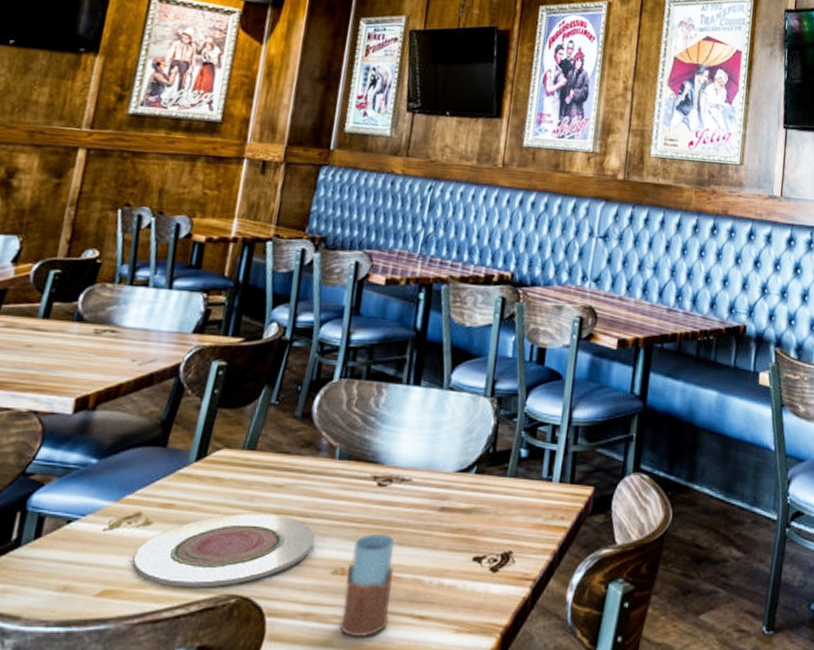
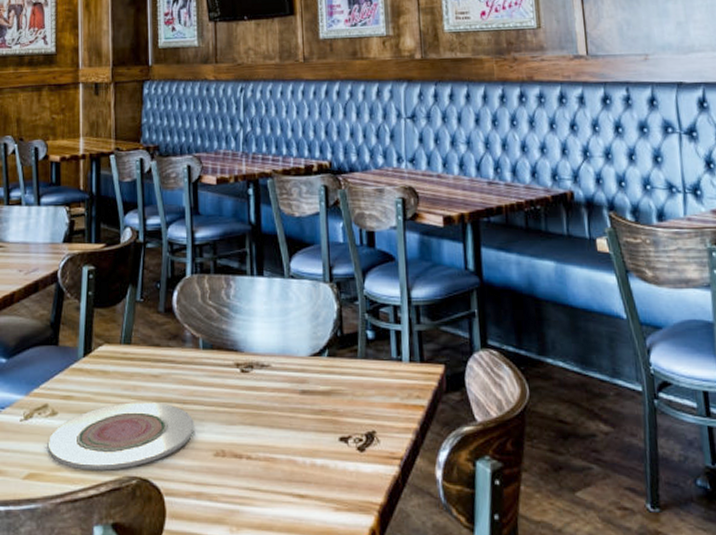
drinking glass: present [340,533,396,638] -> none [227,417,271,516]

